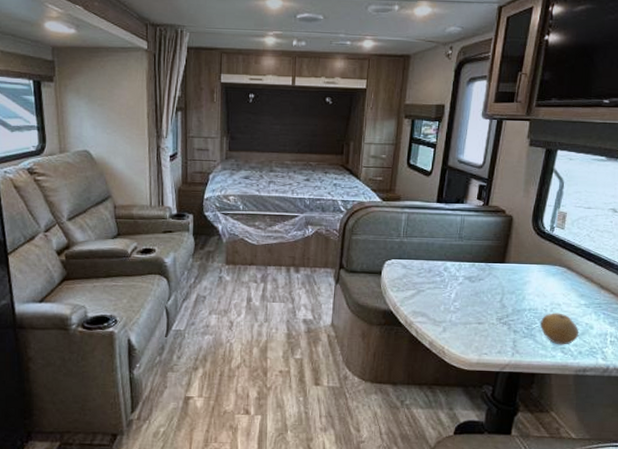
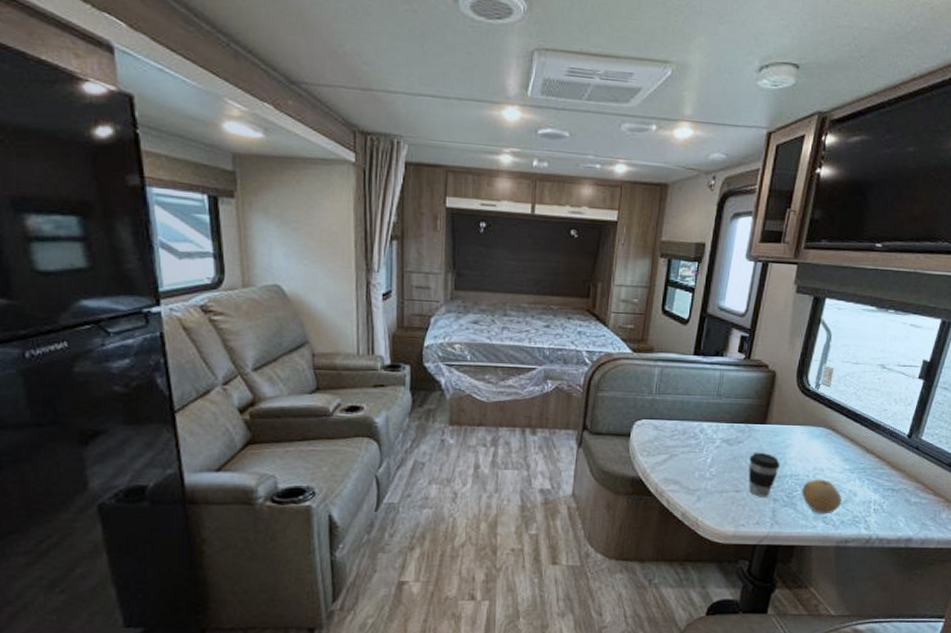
coffee cup: none [489,288,519,329] -> present [748,452,780,497]

